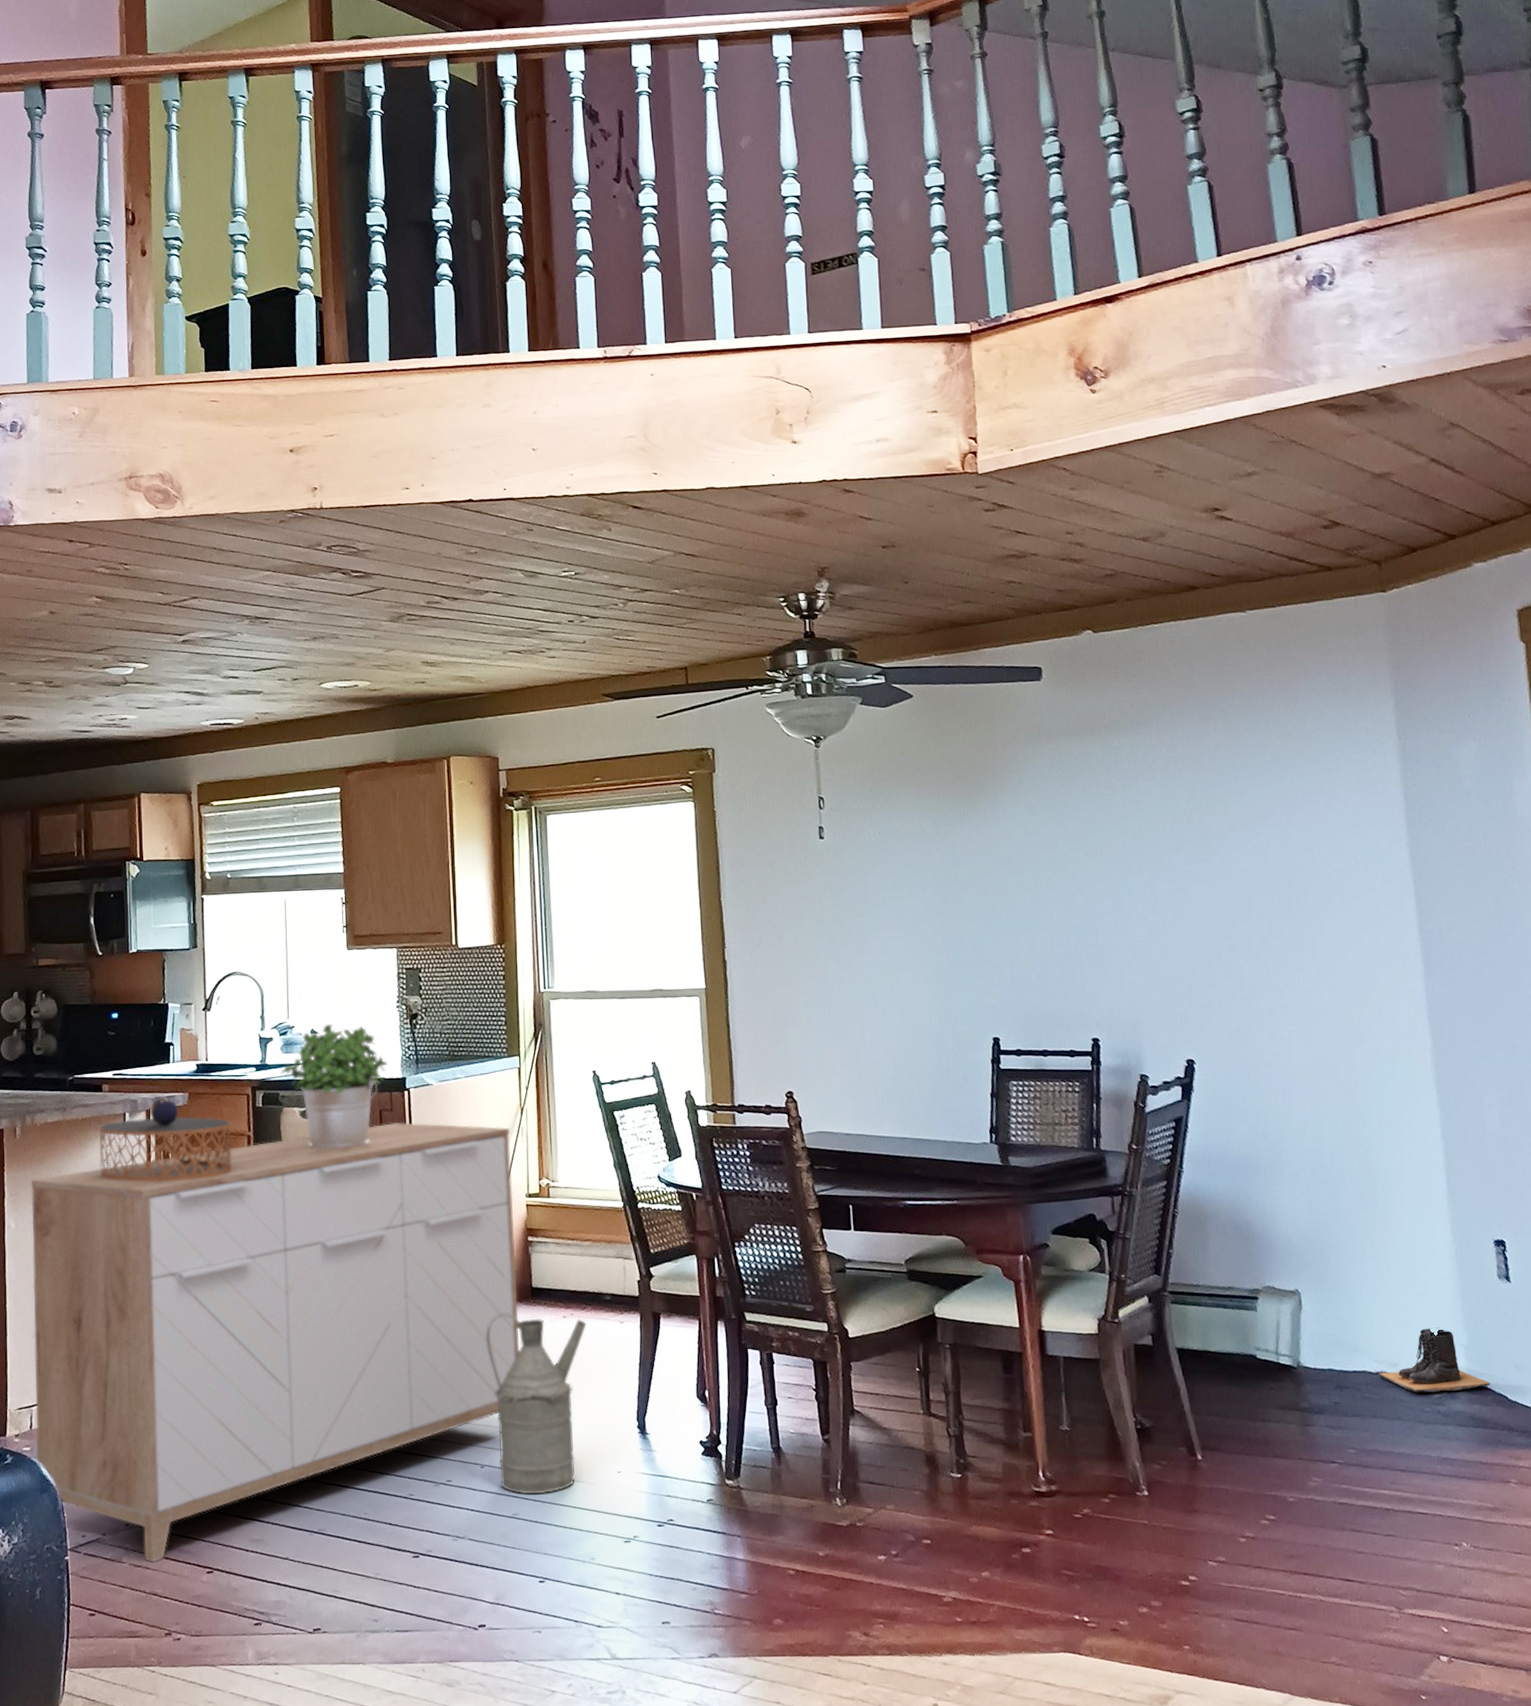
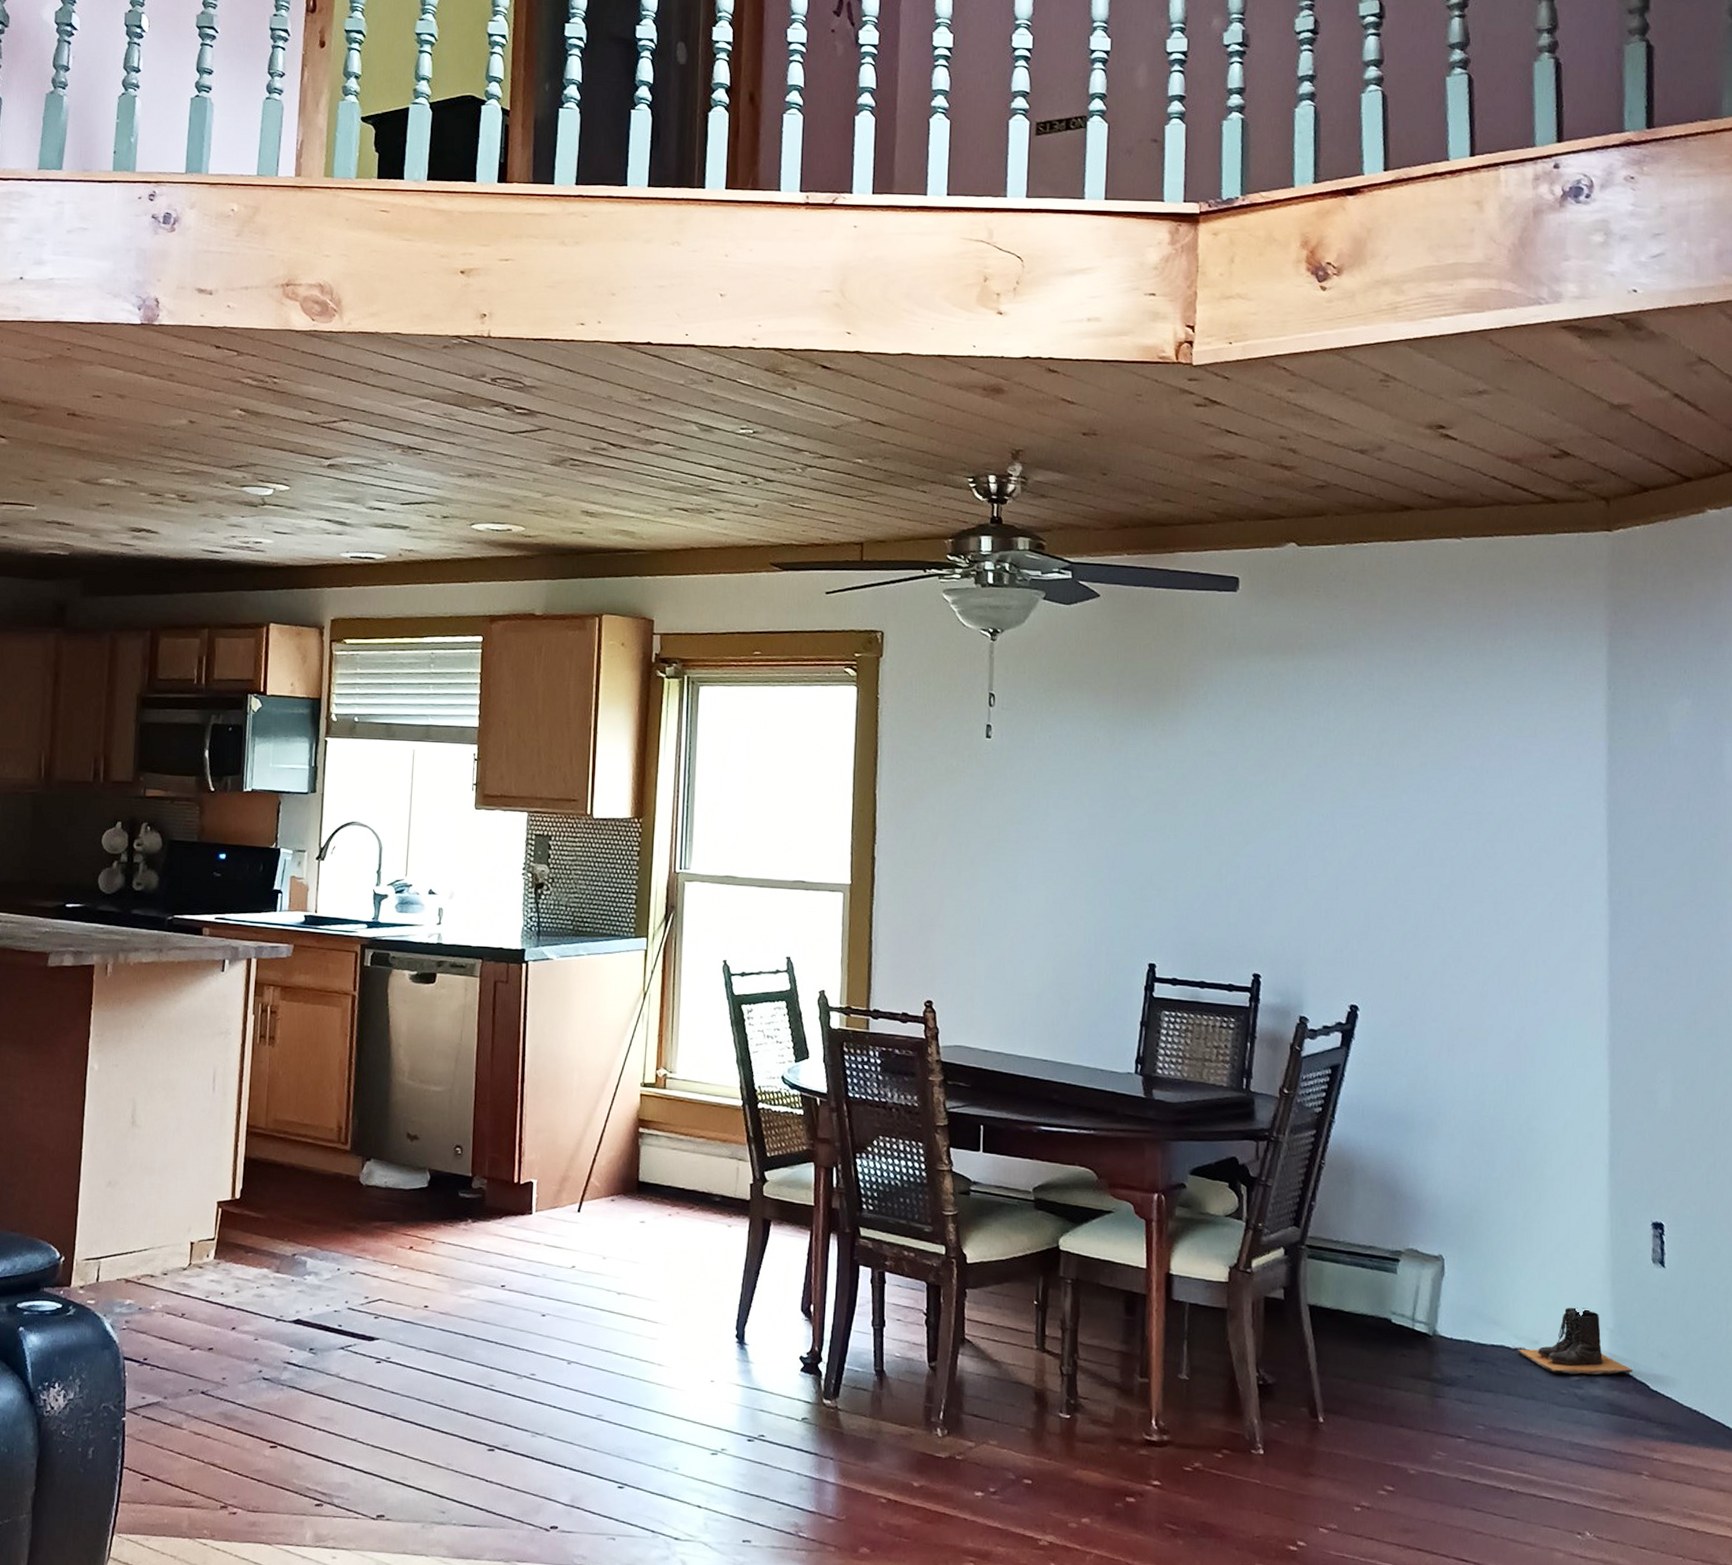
sideboard: present [30,1122,520,1563] -> none [100,995,631,1432]
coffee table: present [99,1097,231,1182] -> none [192,947,335,1037]
potted plant: present [280,1023,387,1149] -> none [393,885,507,1018]
watering can: present [486,1312,587,1495] -> none [585,1204,692,1397]

